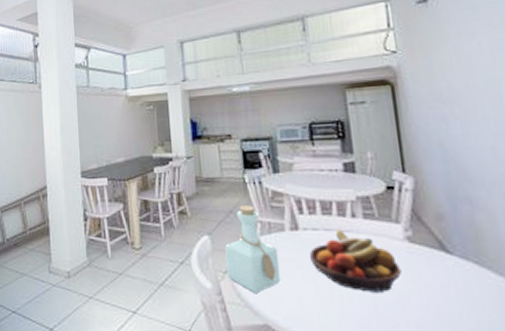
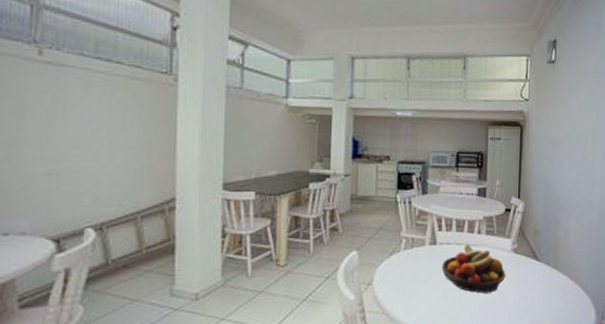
bottle: present [225,205,281,293] -> none [370,223,417,301]

